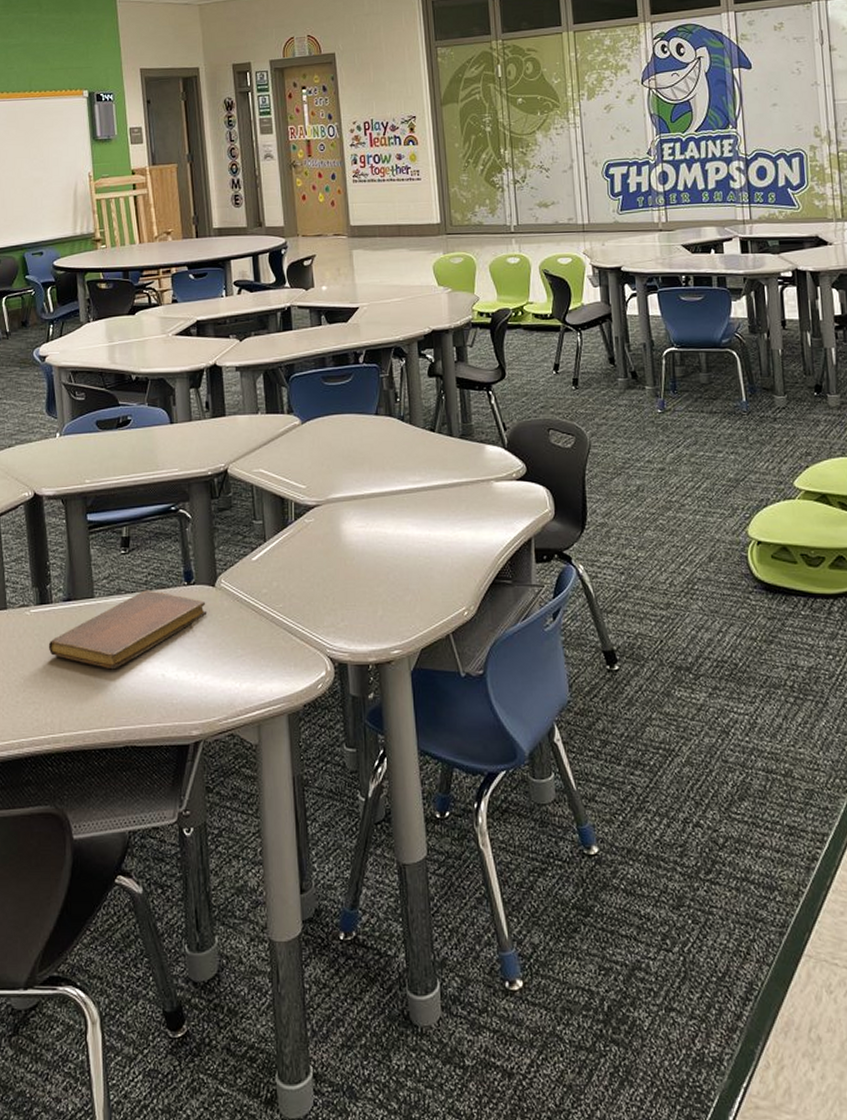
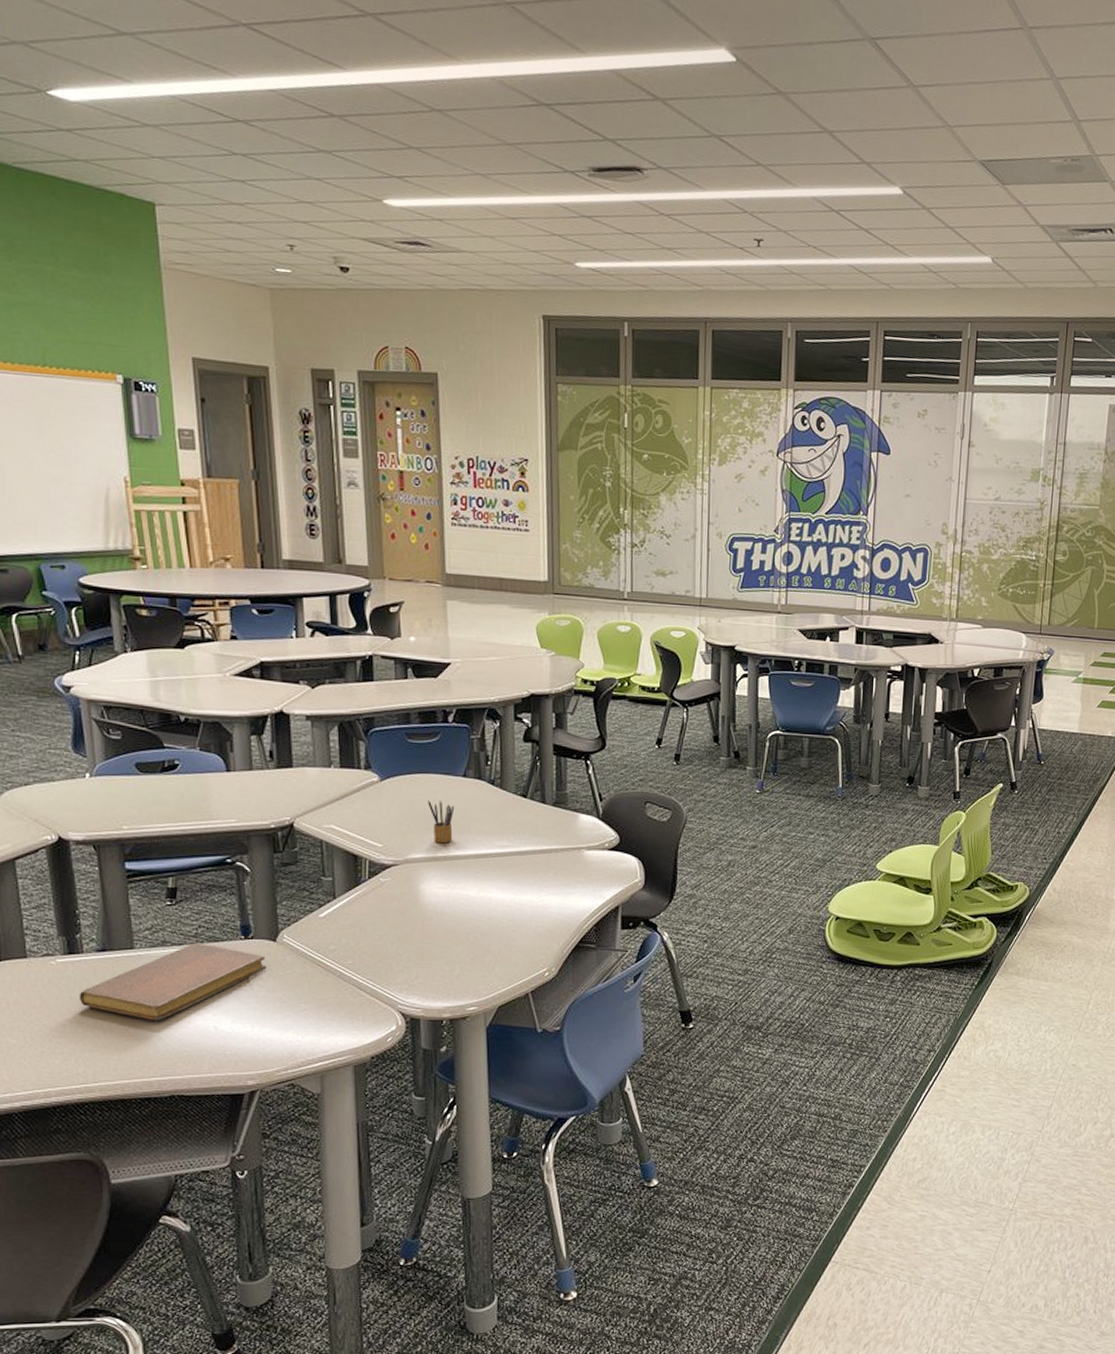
pencil box: none [344,440,369,482] -> present [428,800,455,844]

